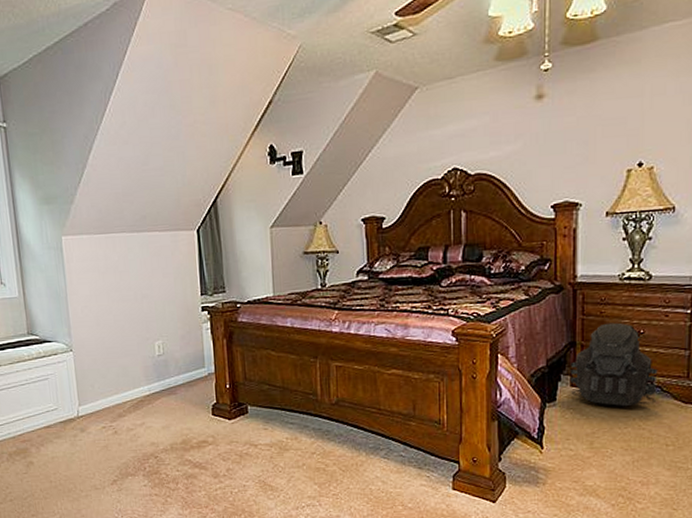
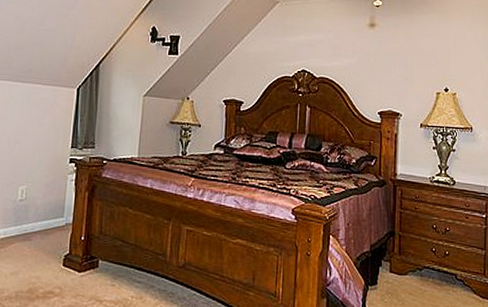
backpack: present [570,322,658,407] -> none [389,218,461,296]

